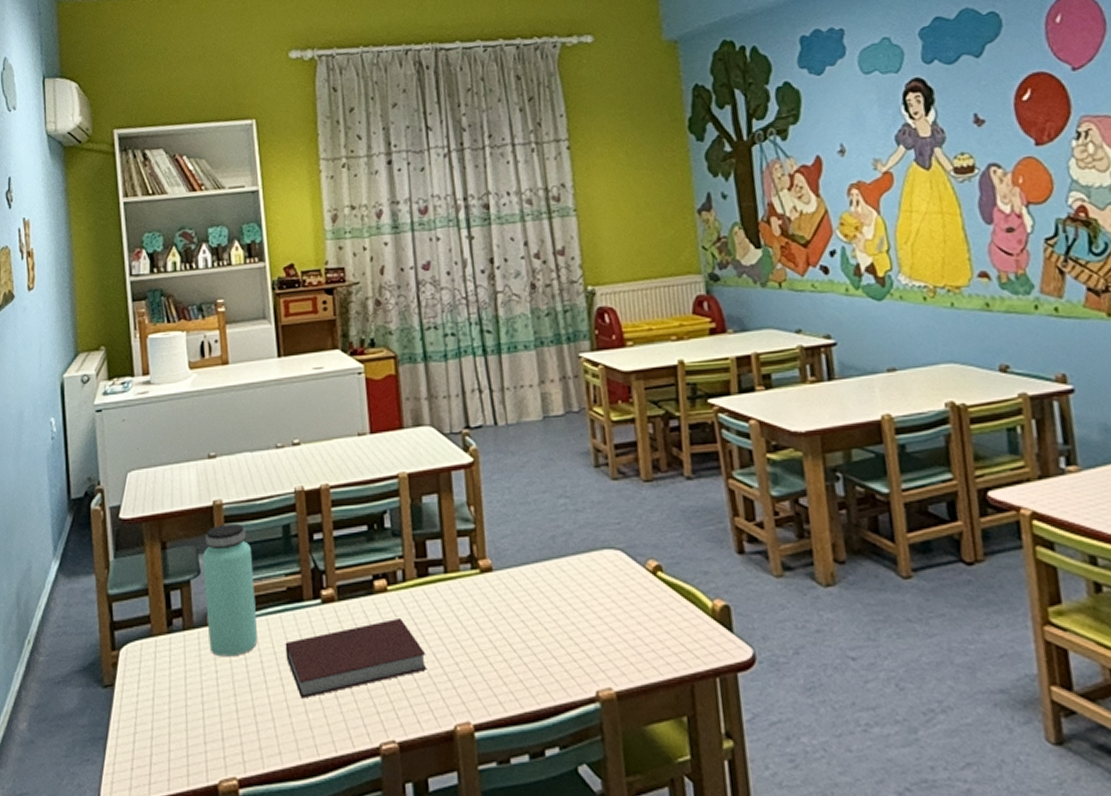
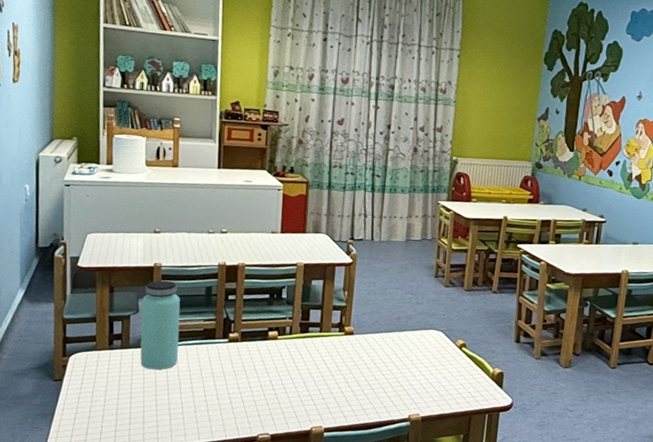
notebook: present [285,617,427,699] -> none [197,357,299,402]

